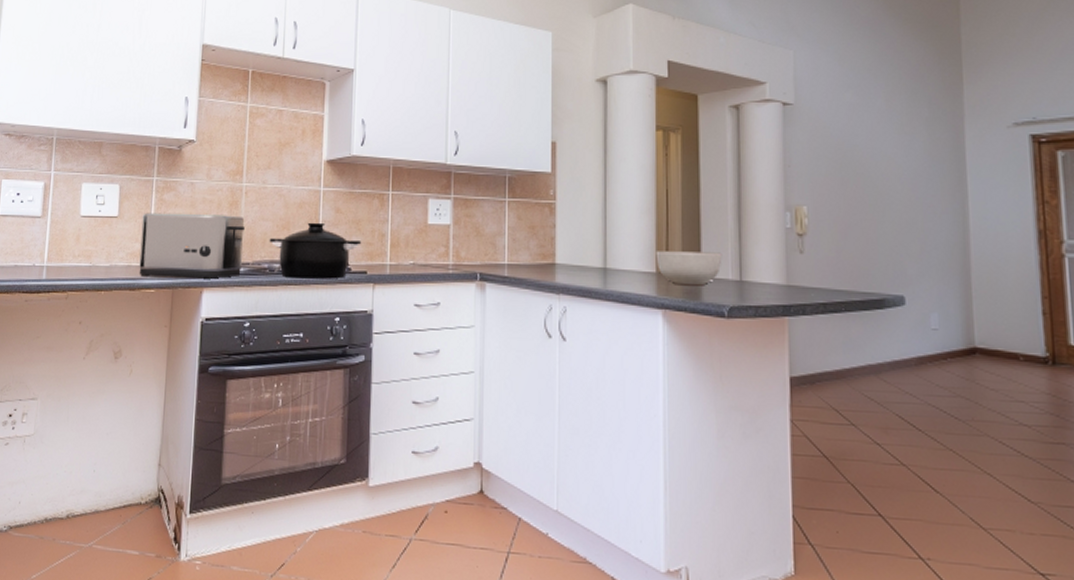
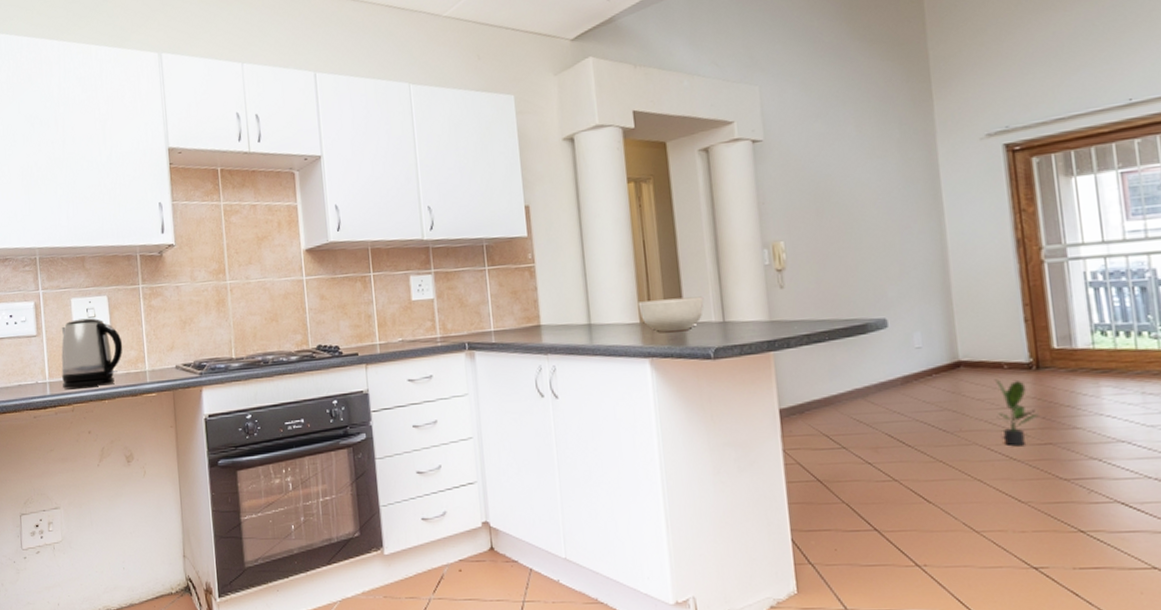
kettle: none [60,205,128,277] -> present [61,318,123,389]
toaster: present [139,213,245,279] -> none [134,313,237,382]
saucepan: present [269,222,362,279] -> none [259,310,350,368]
potted plant: none [1009,370,1053,443] -> present [994,379,1039,447]

